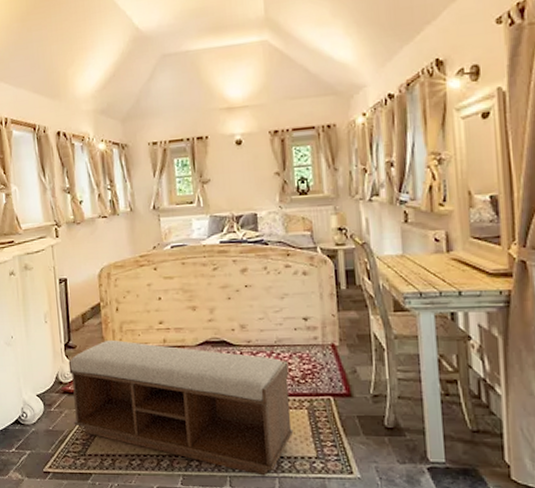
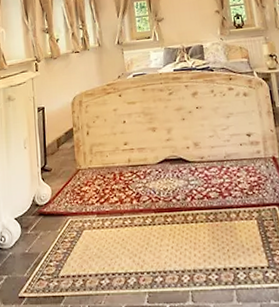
bench: present [68,339,294,476] -> none [44,161,246,289]

